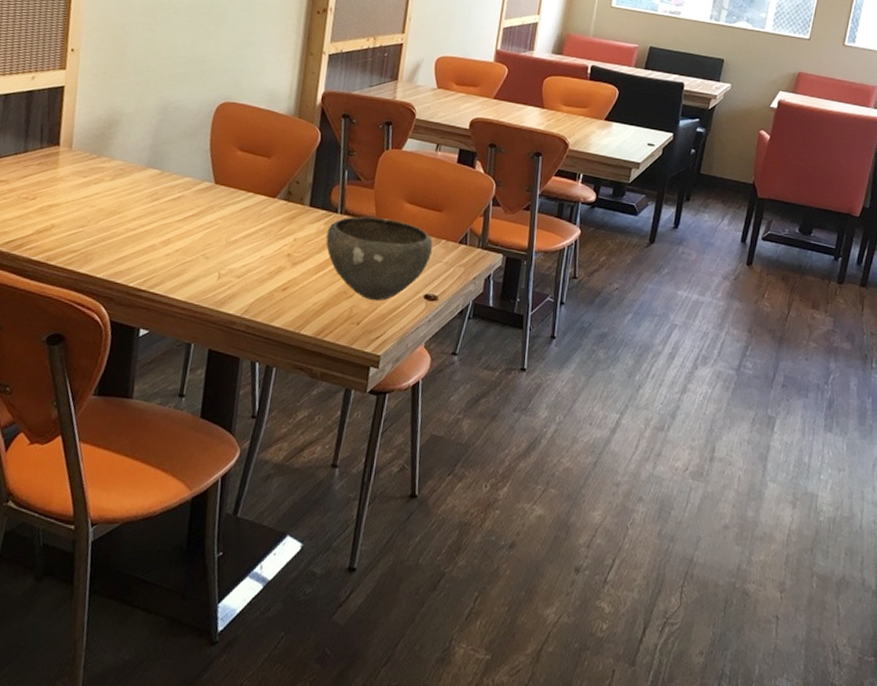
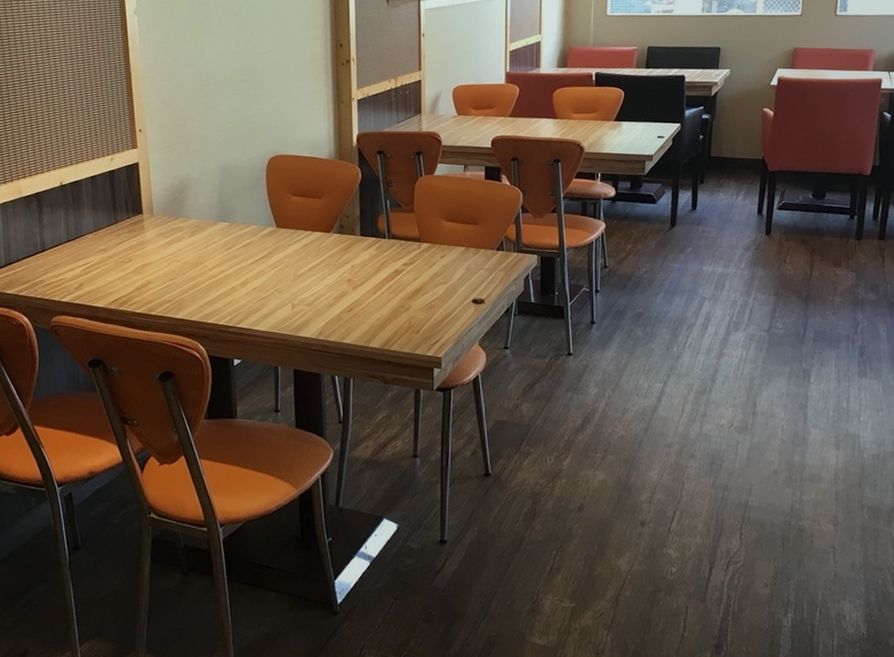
bowl: present [326,216,433,301] -> none [379,237,474,311]

